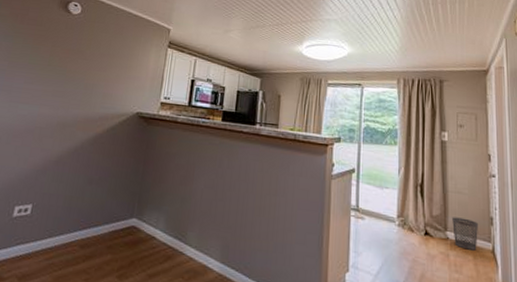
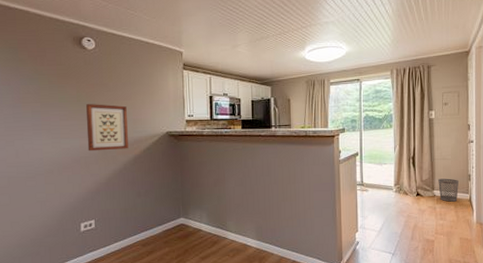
wall art: none [45,70,99,126] -> present [86,104,129,152]

